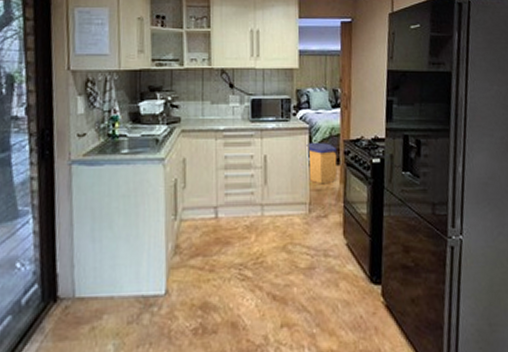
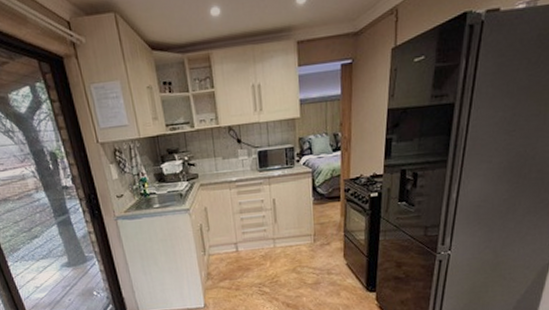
trash can: present [306,142,338,185] -> none [310,183,338,219]

